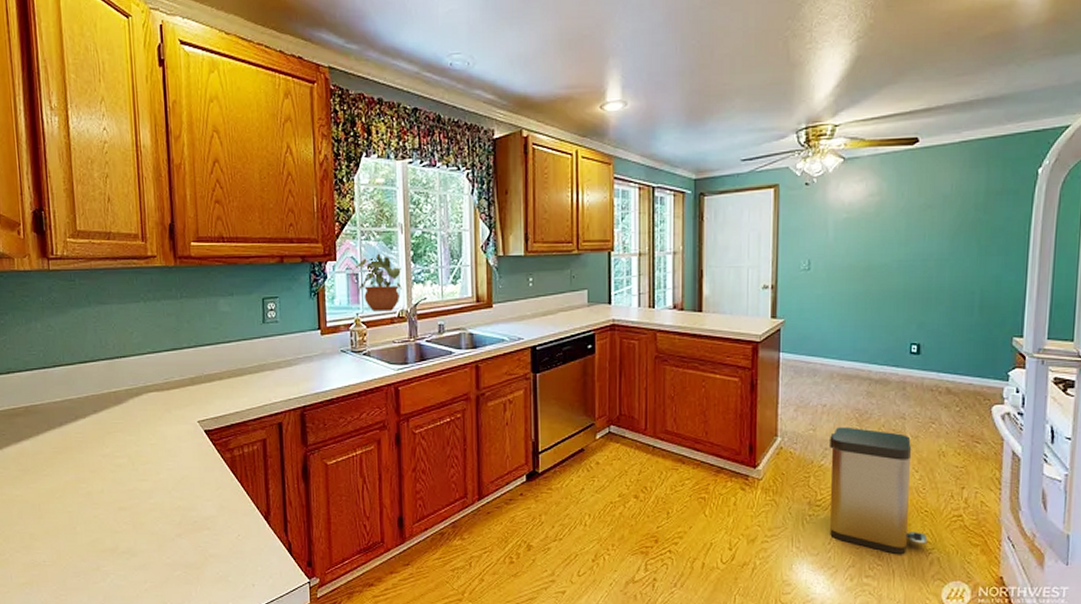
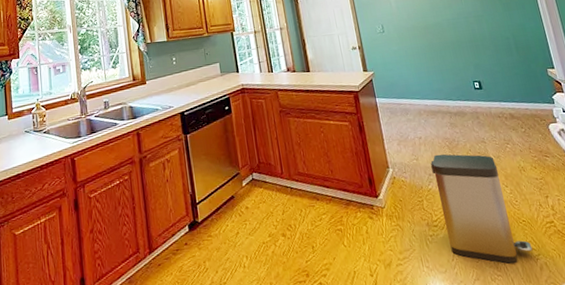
potted plant: present [352,253,402,311] -> none [32,49,73,96]

